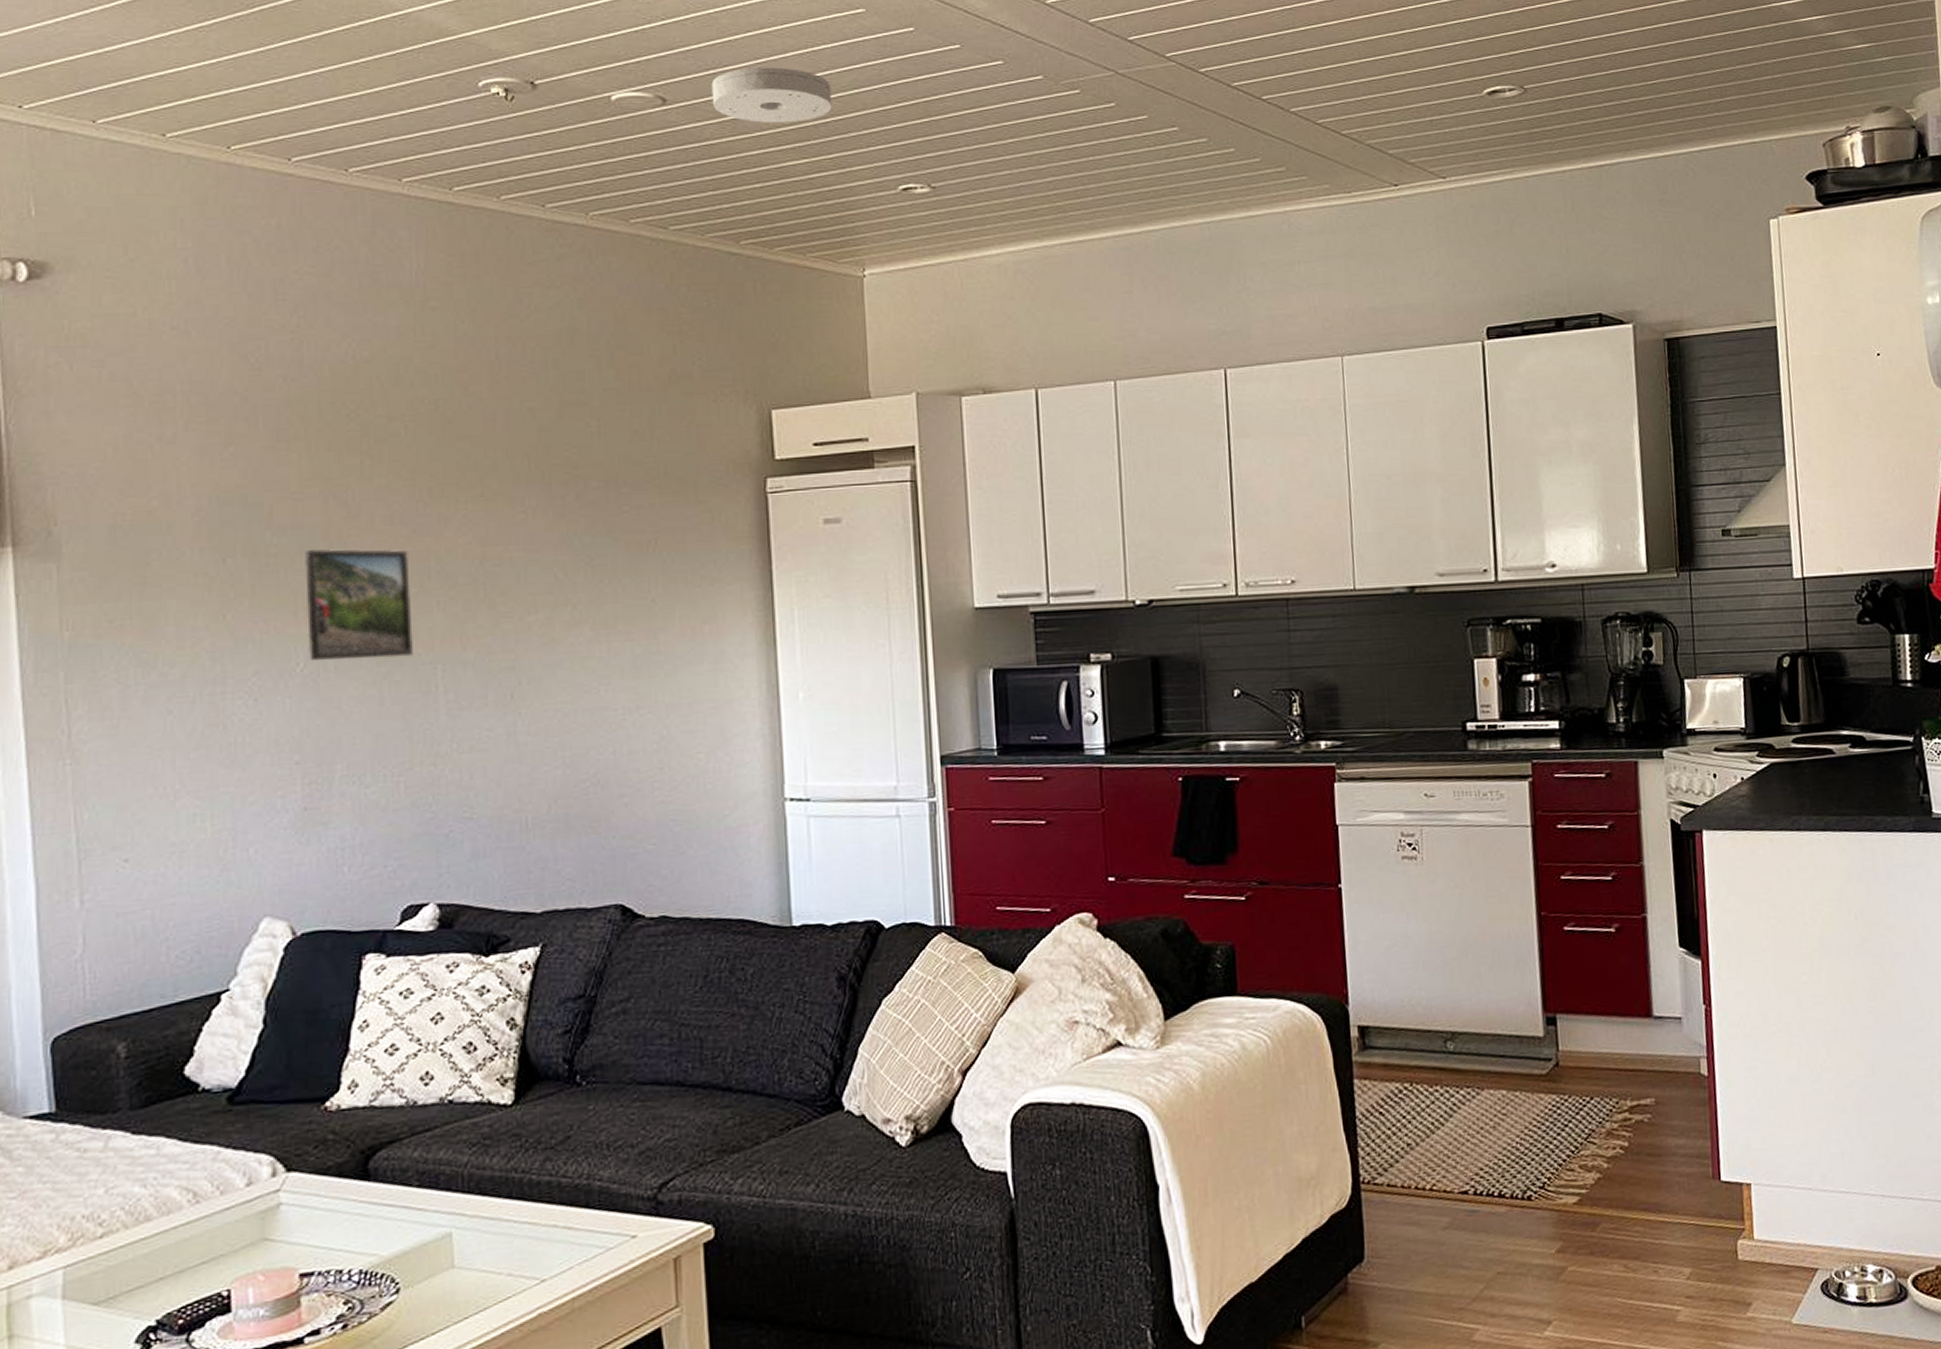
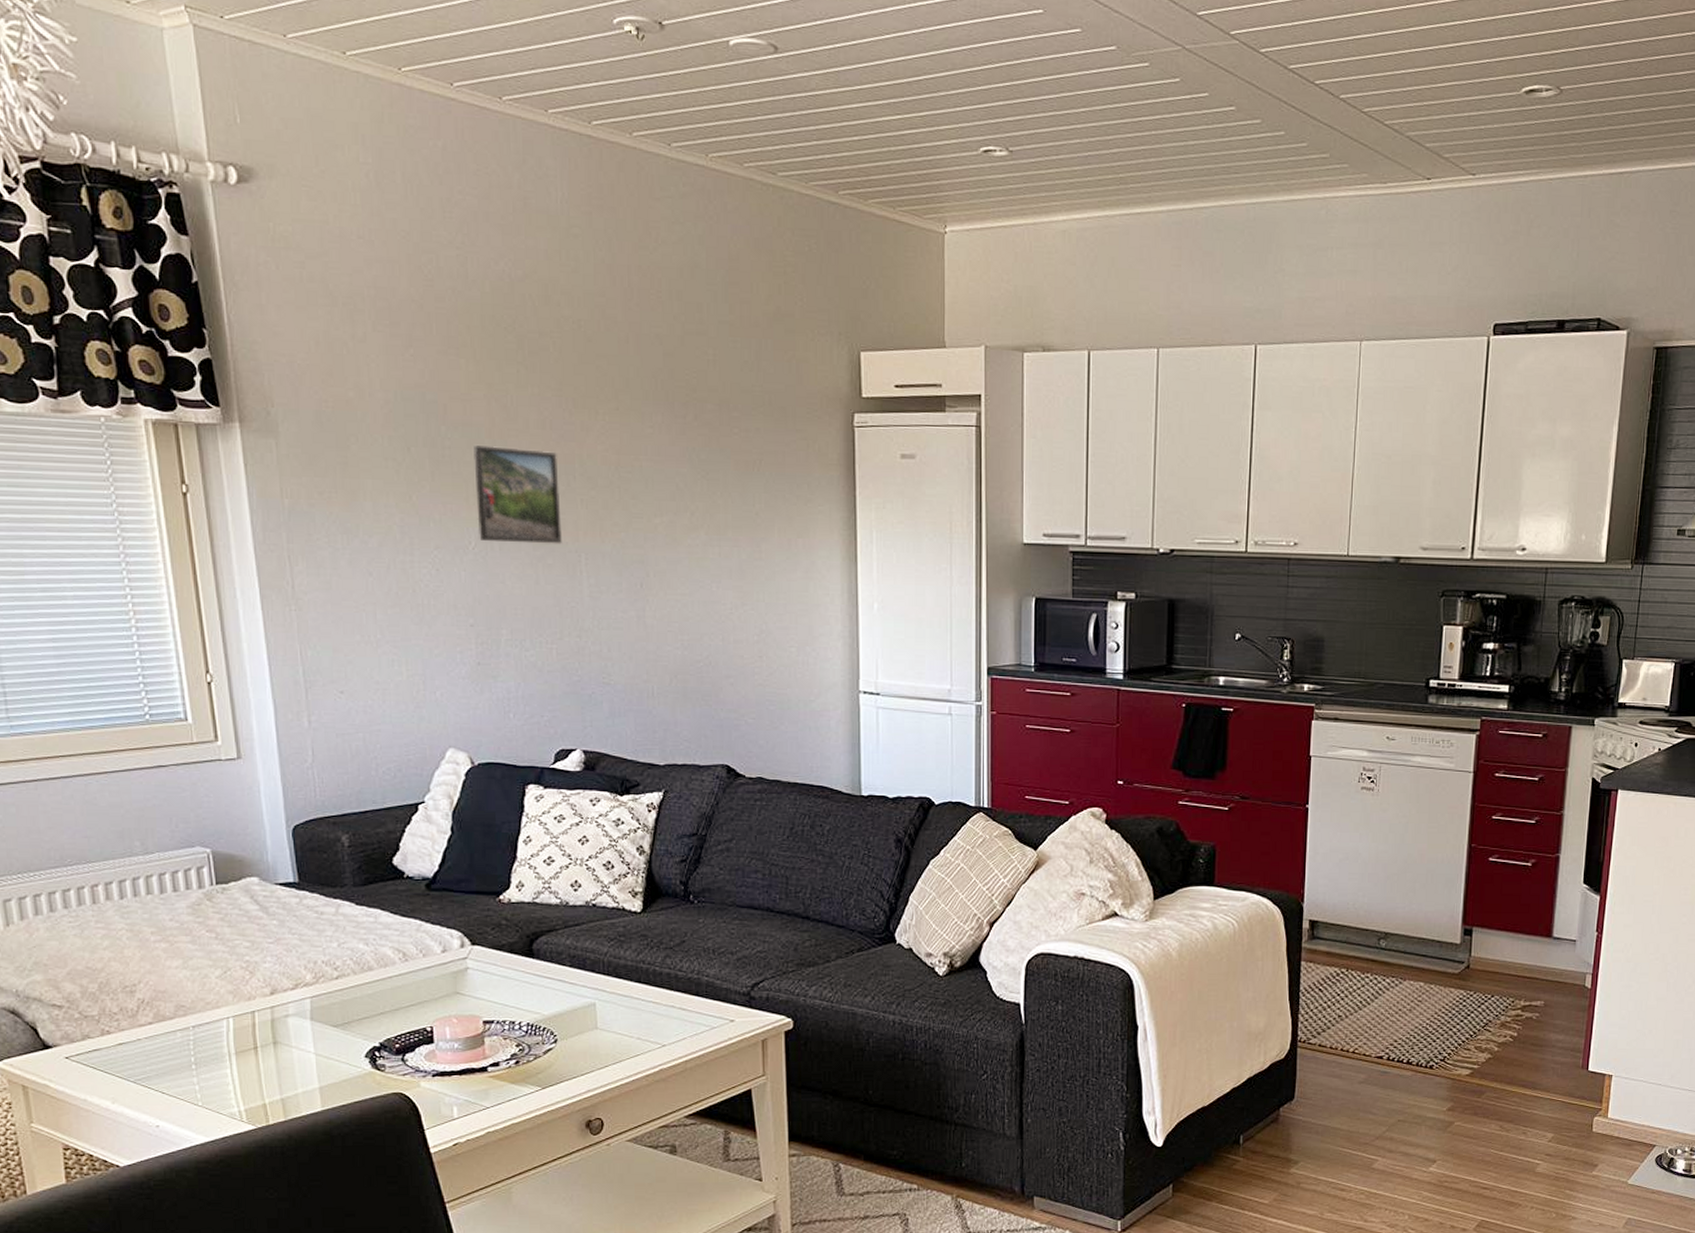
smoke detector: present [711,67,832,123] -> none [818,20,925,79]

